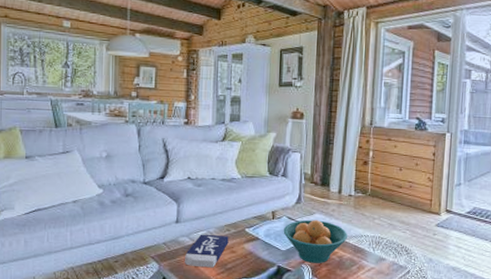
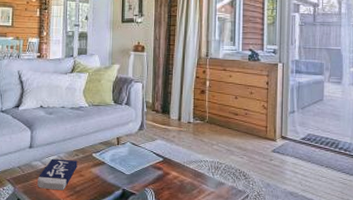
fruit bowl: present [283,219,348,263] -> none [127,145,189,187]

